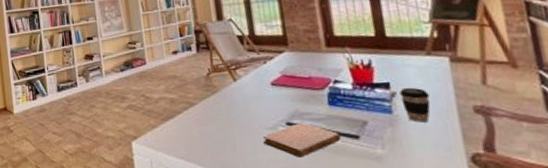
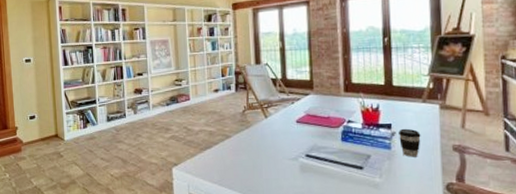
notebook: present [262,122,341,158] -> none [285,154,348,184]

